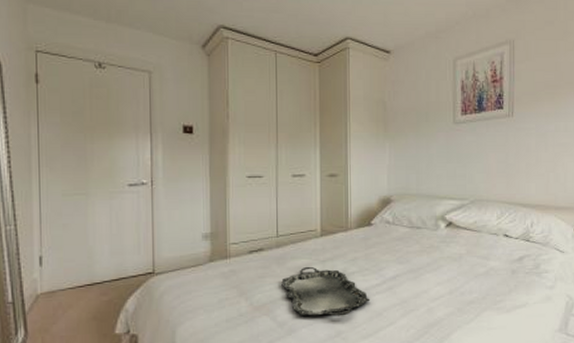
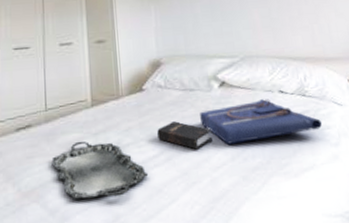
hardback book: none [382,255,433,282] -> present [157,121,212,150]
tote bag: none [424,241,540,280] -> present [200,99,322,145]

